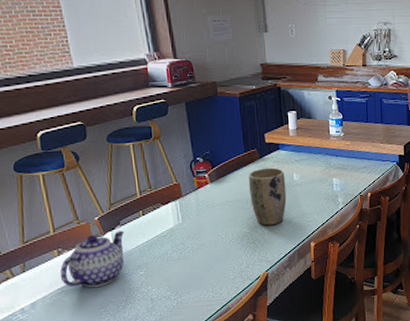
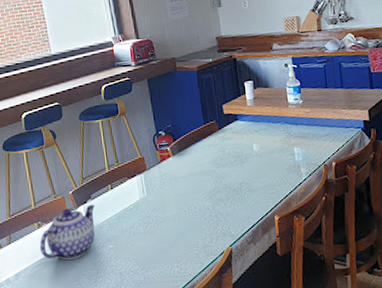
plant pot: present [249,167,287,226] -> none [209,138,248,199]

